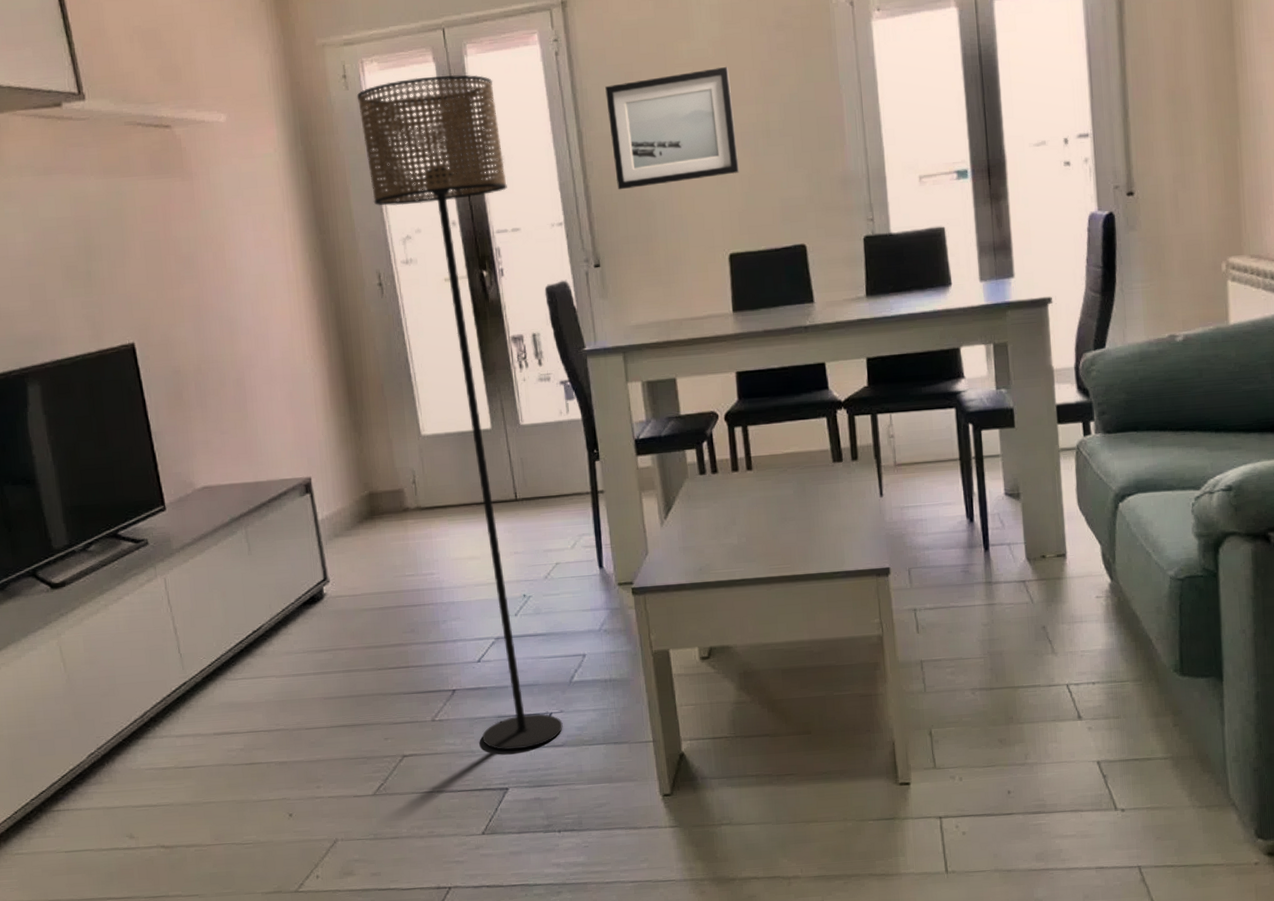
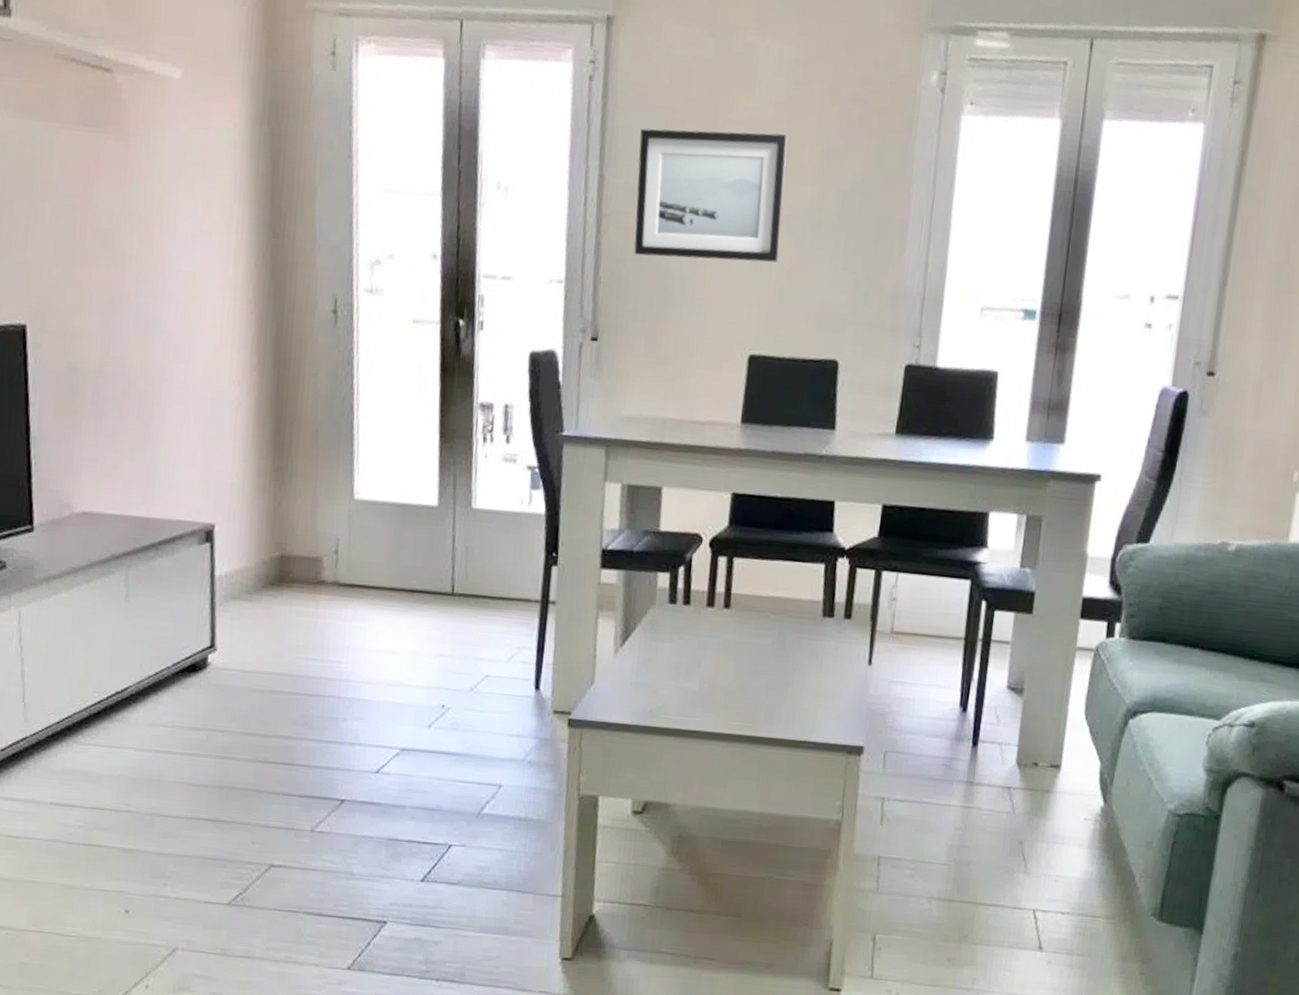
floor lamp: present [356,74,563,751] -> none [343,71,510,881]

